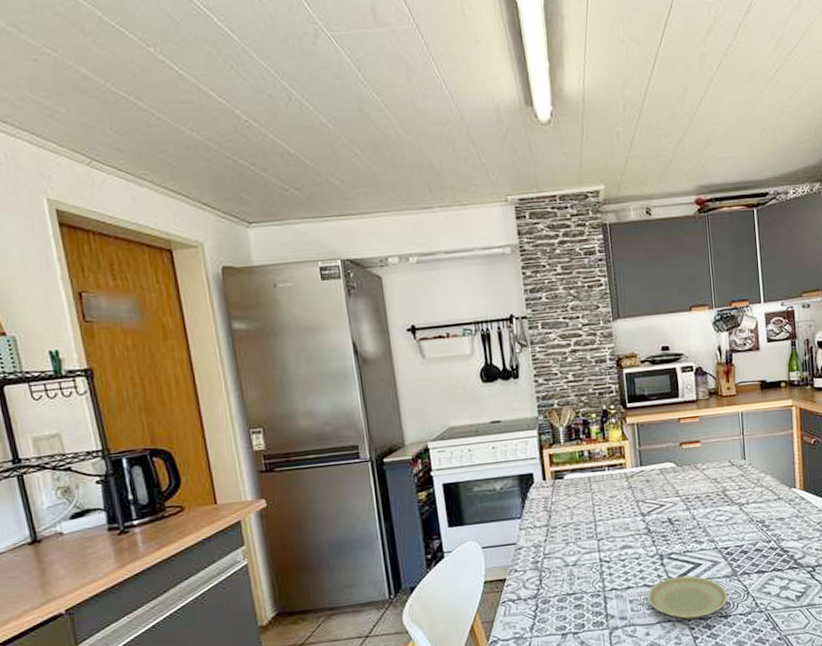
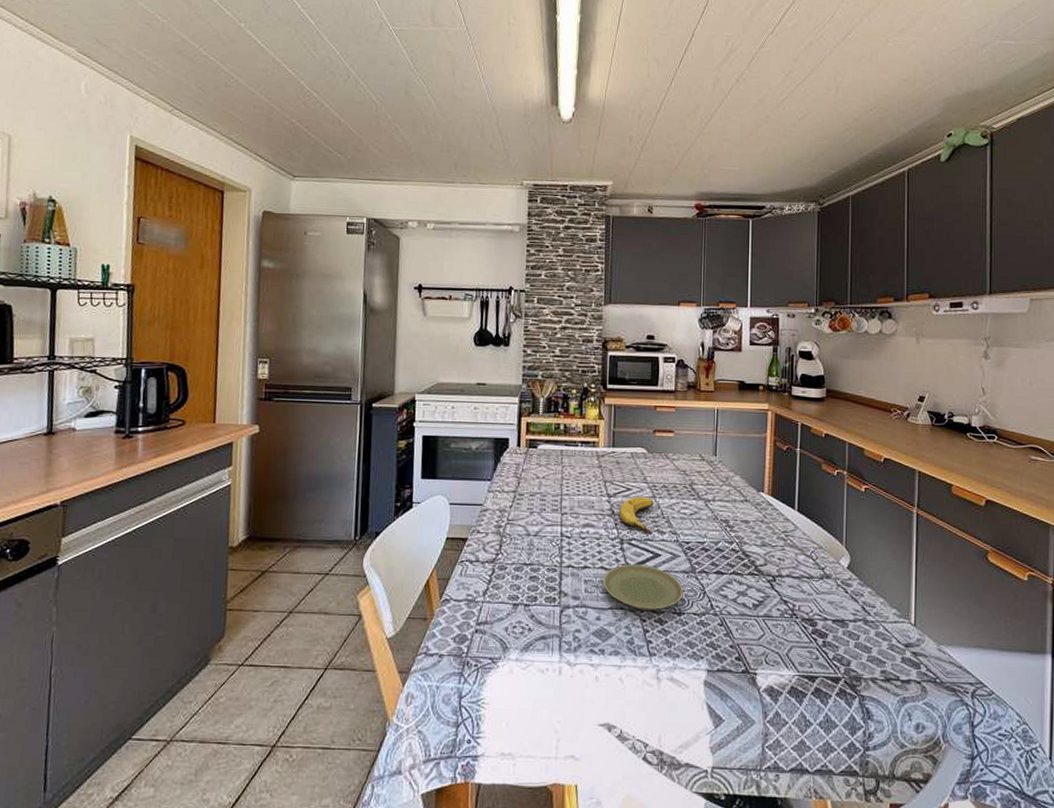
banana: none [655,510,692,546] -> present [619,496,654,535]

